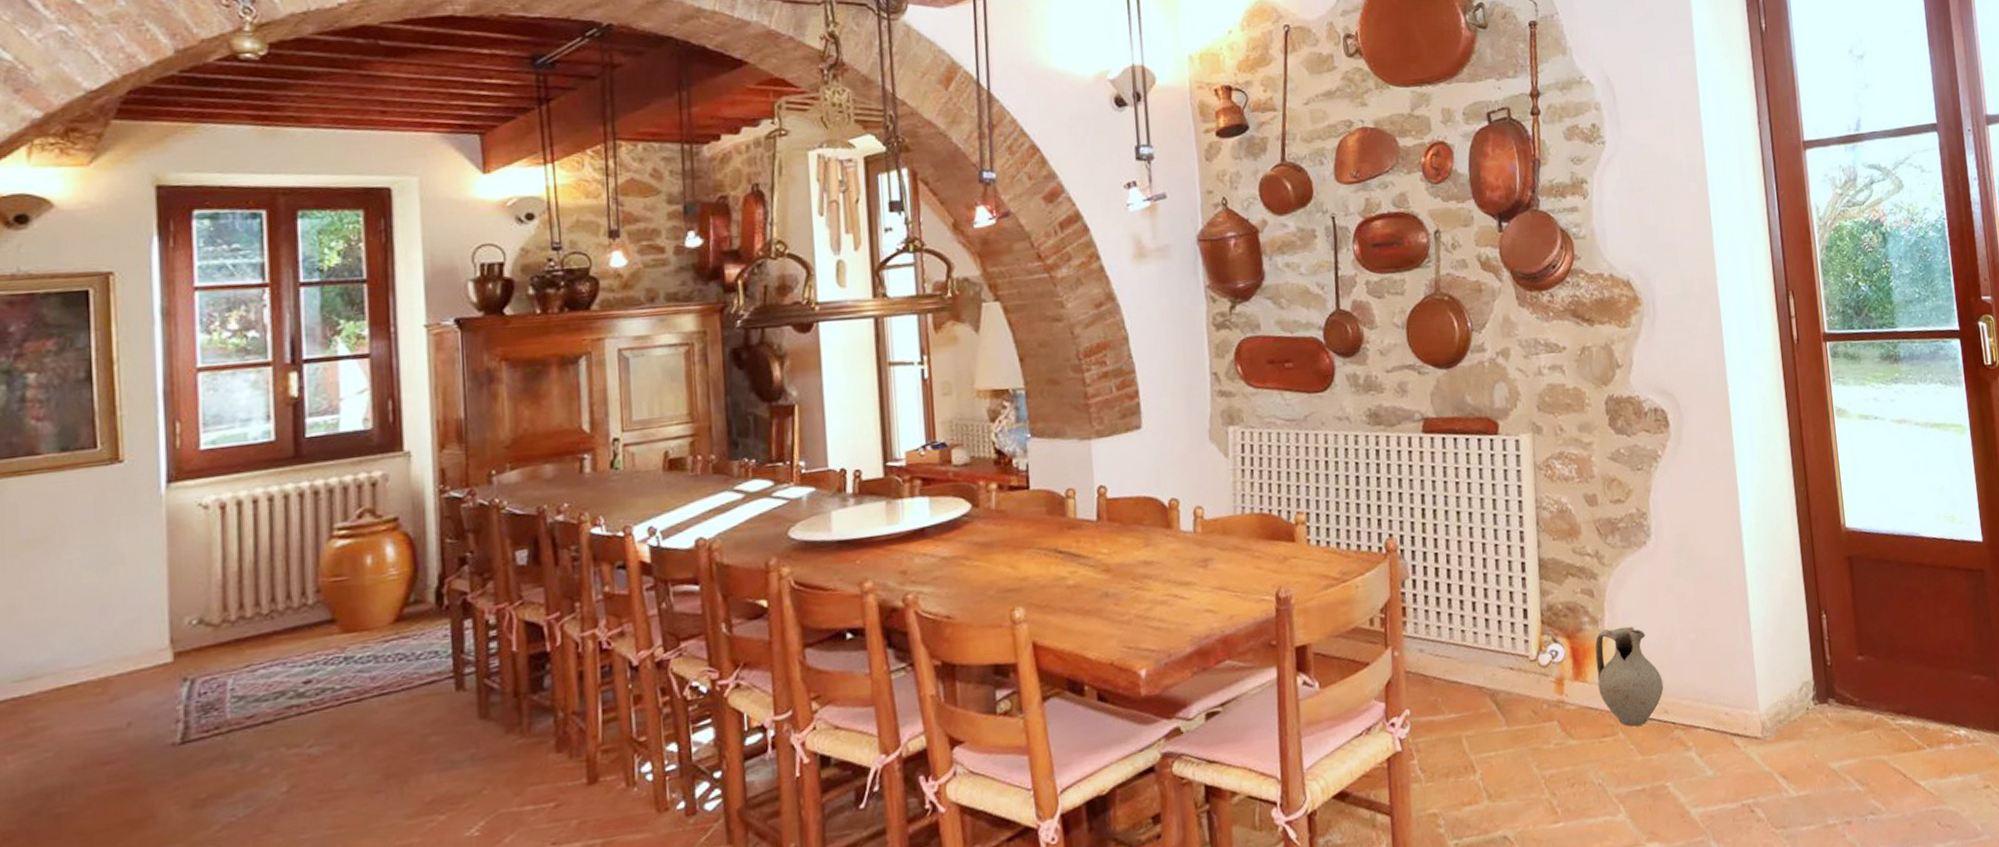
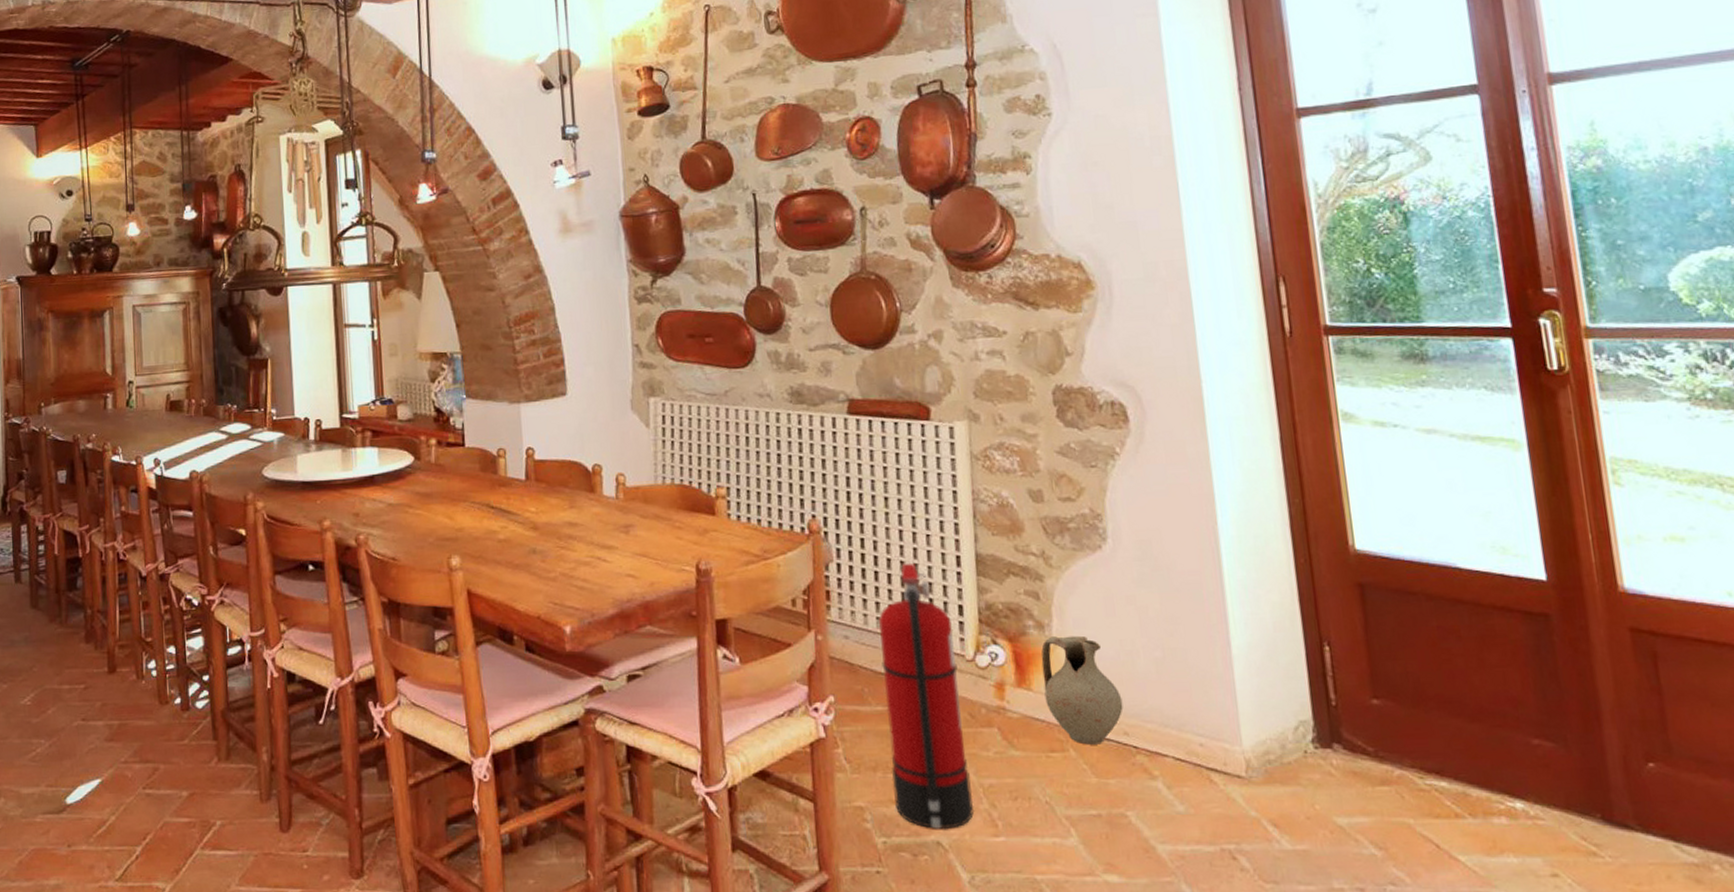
fire extinguisher: none [1451,572,1537,825] -> present [879,562,975,830]

